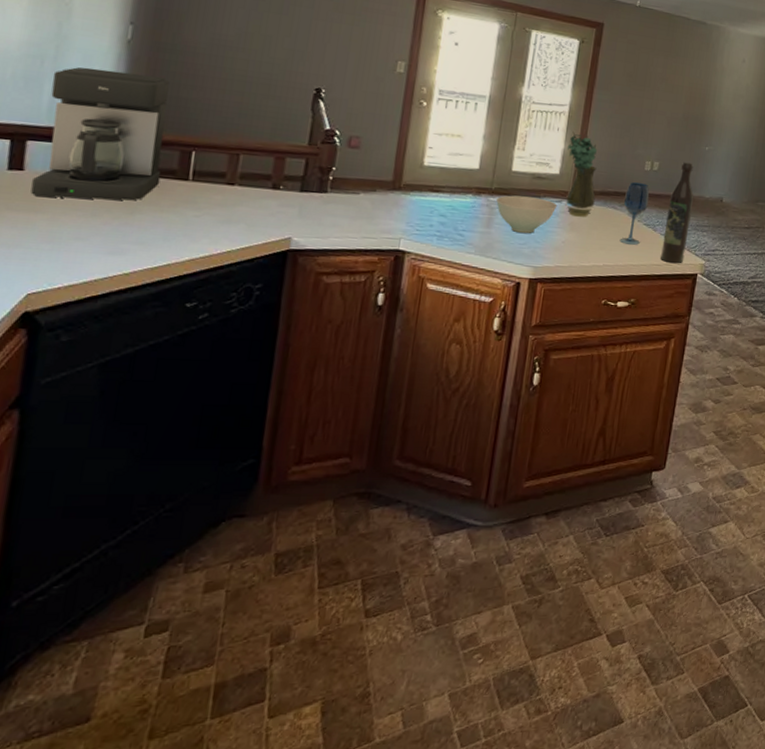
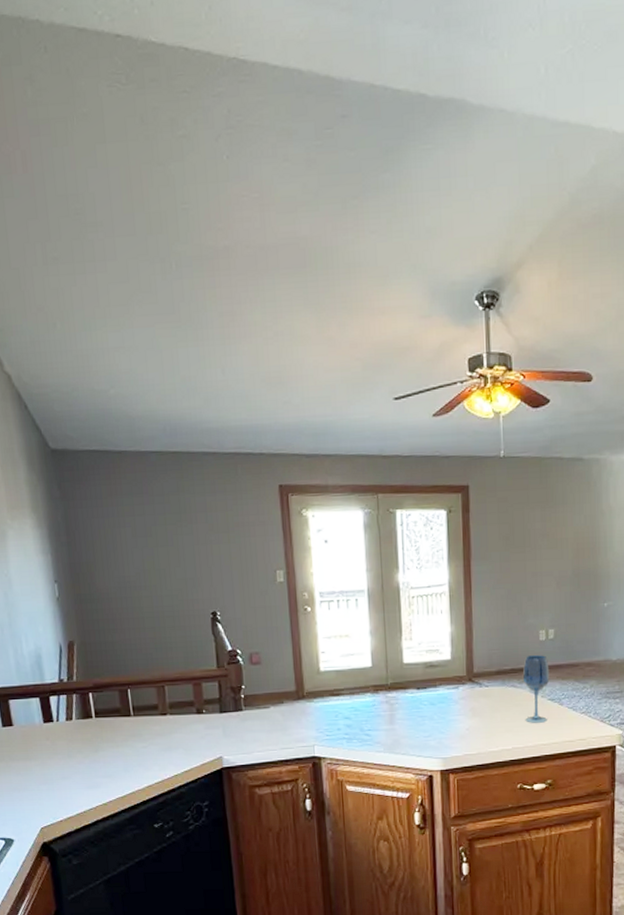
coffee maker: present [31,67,170,201] -> none [12,626,110,747]
bowl: present [496,195,558,234] -> none [394,687,455,726]
vase: present [566,131,597,218] -> none [455,611,493,702]
wine bottle: present [660,162,694,264] -> none [571,624,600,738]

